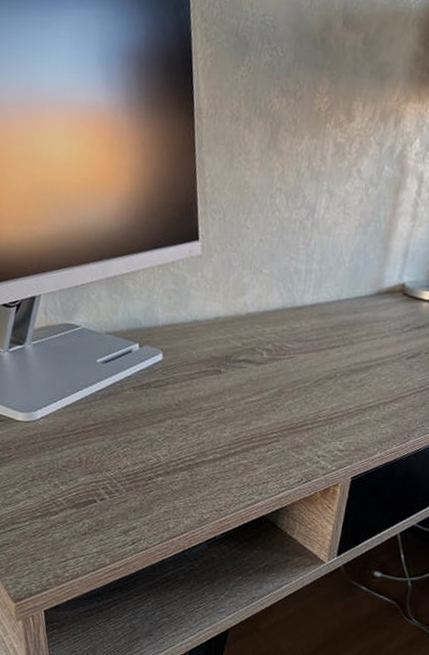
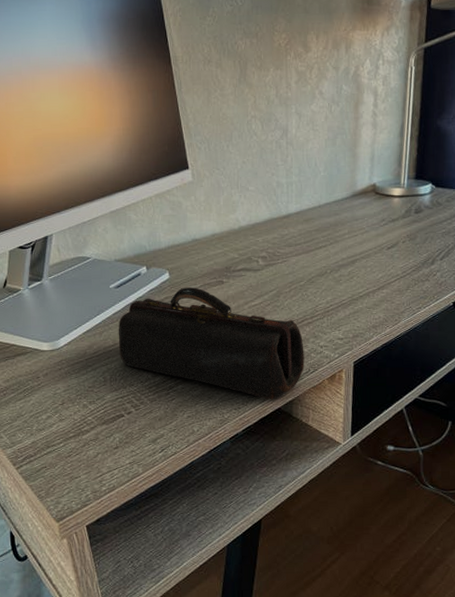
pencil case: none [99,372,300,506] -> present [118,287,305,400]

